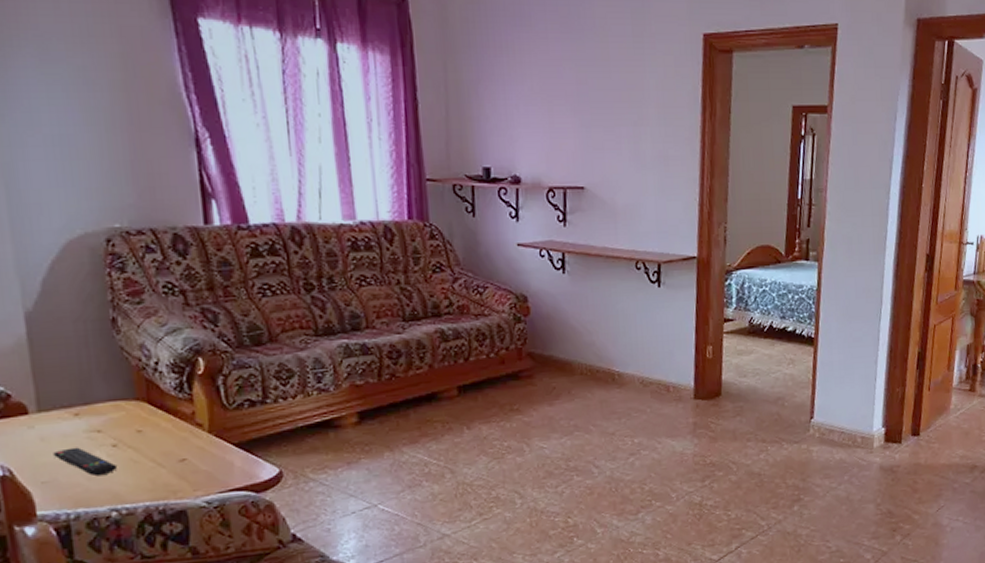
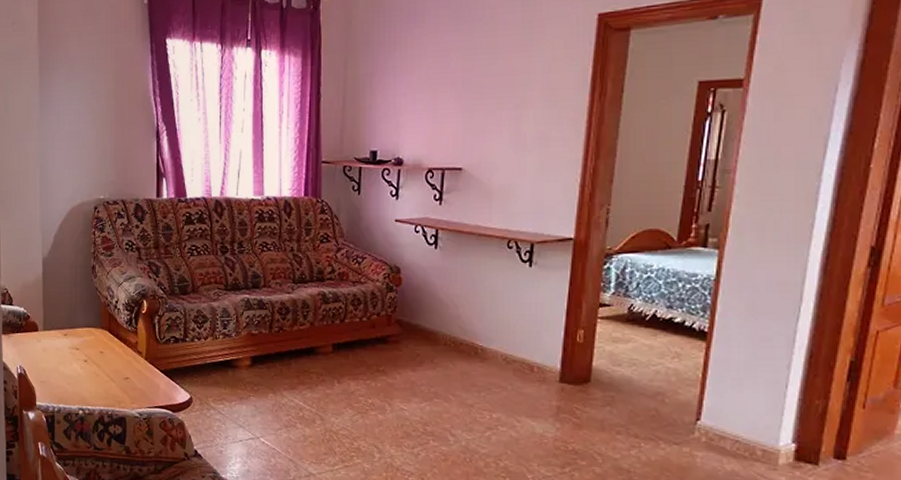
remote control: present [53,447,117,476] -> none [50,359,85,383]

